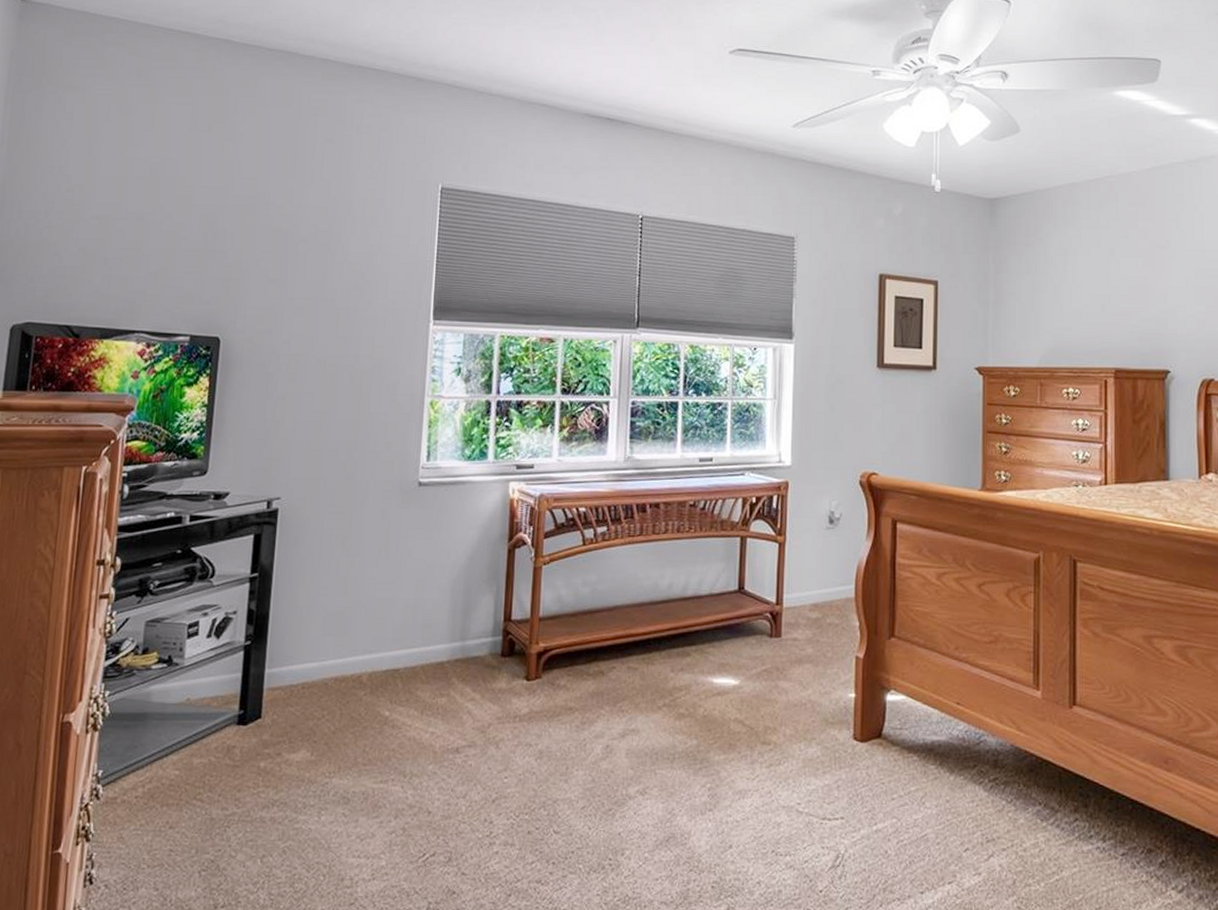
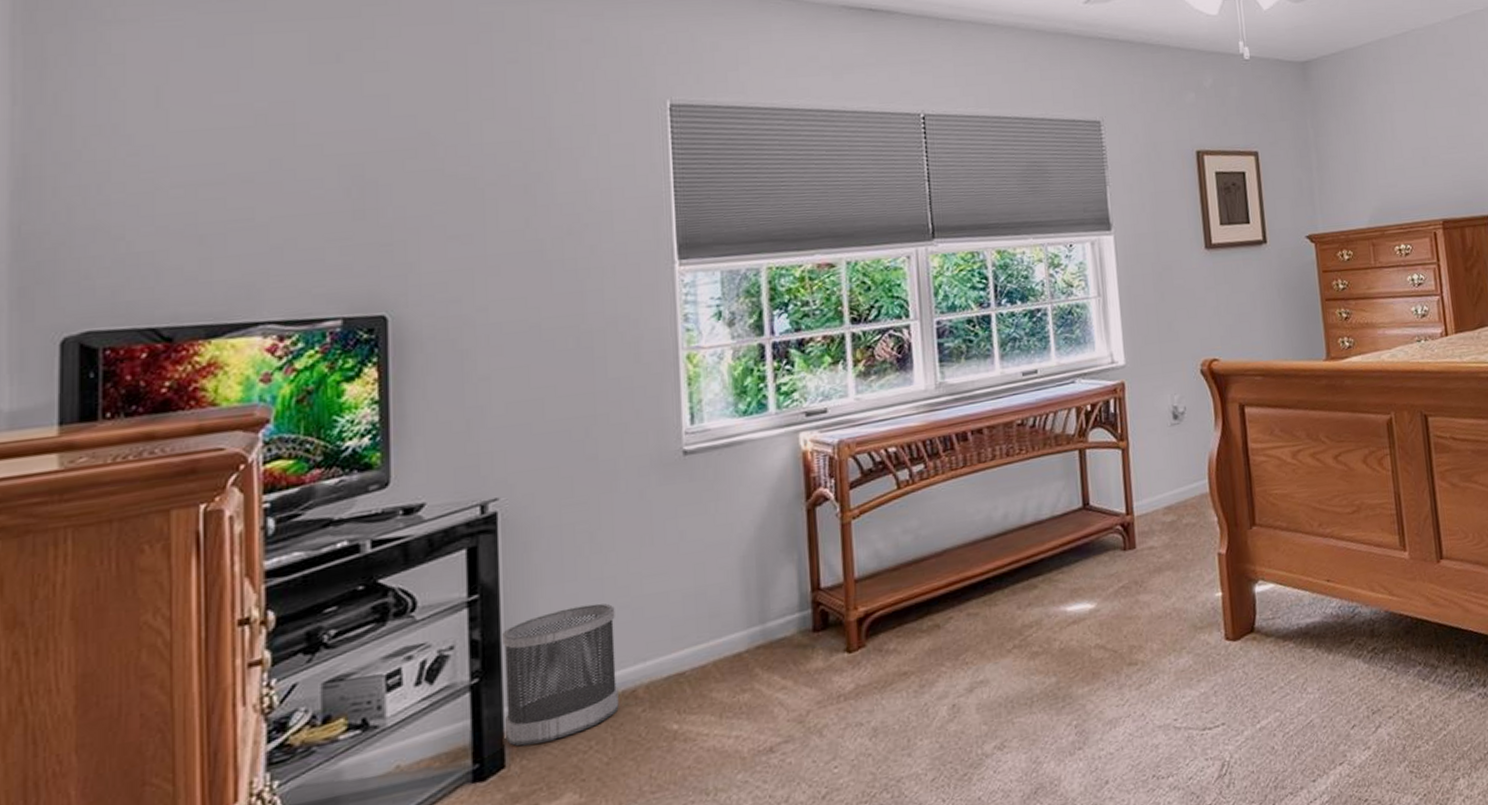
wastebasket: none [264,597,354,704] -> present [503,603,619,746]

